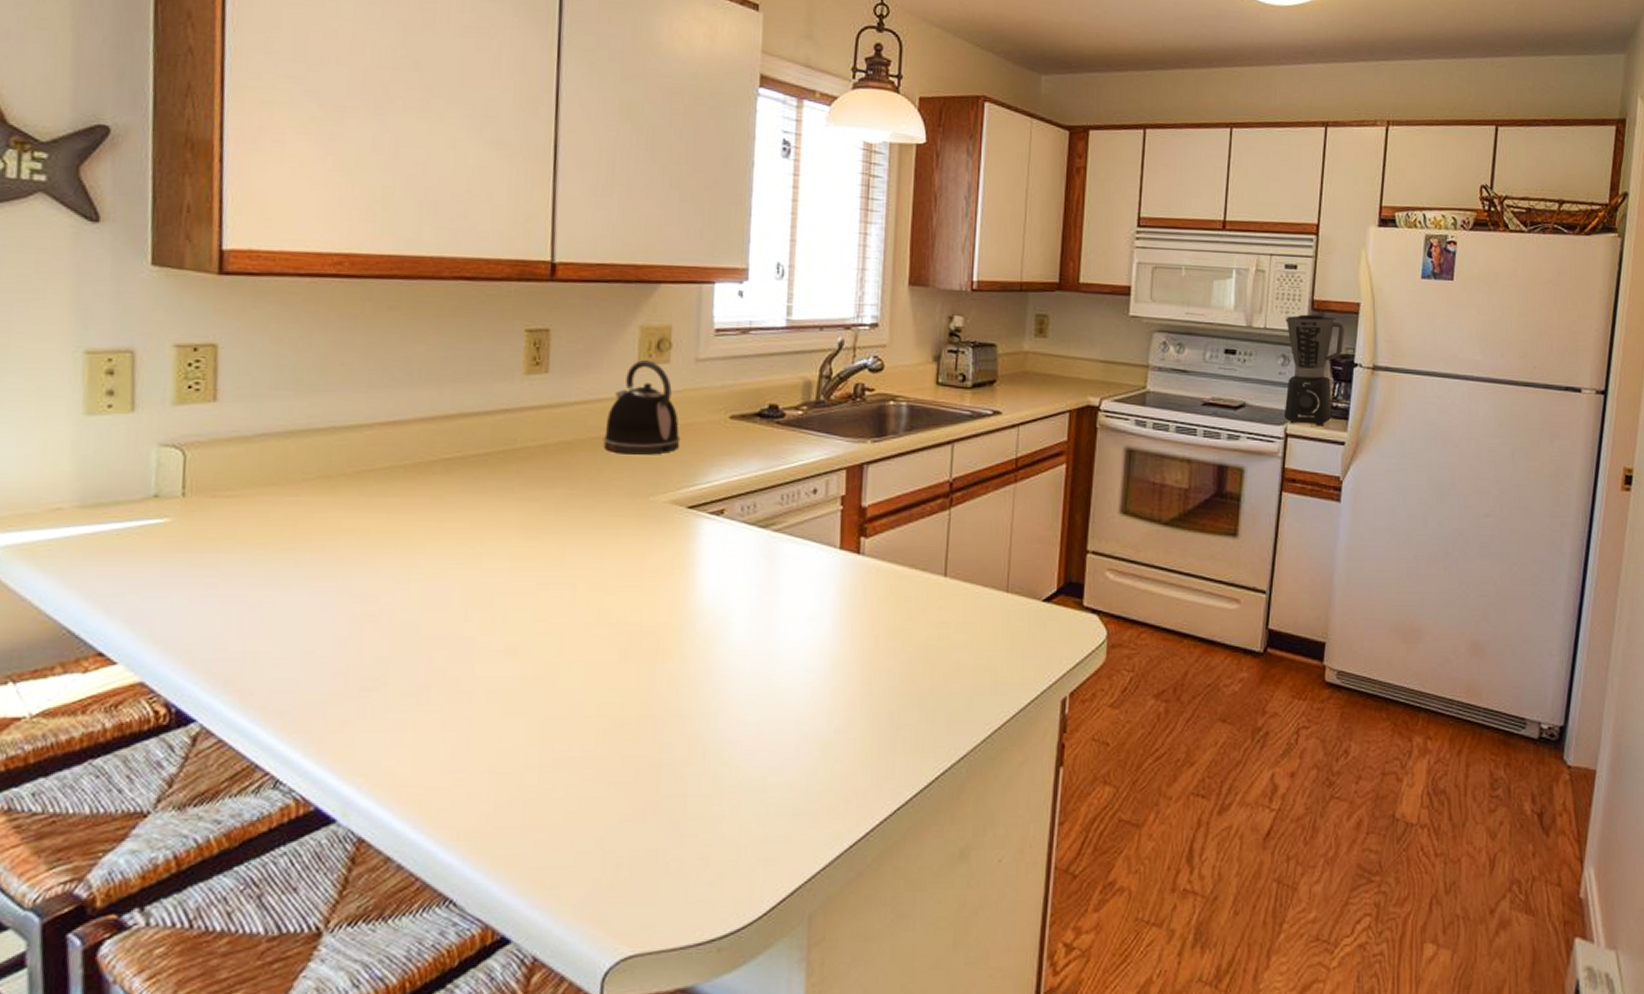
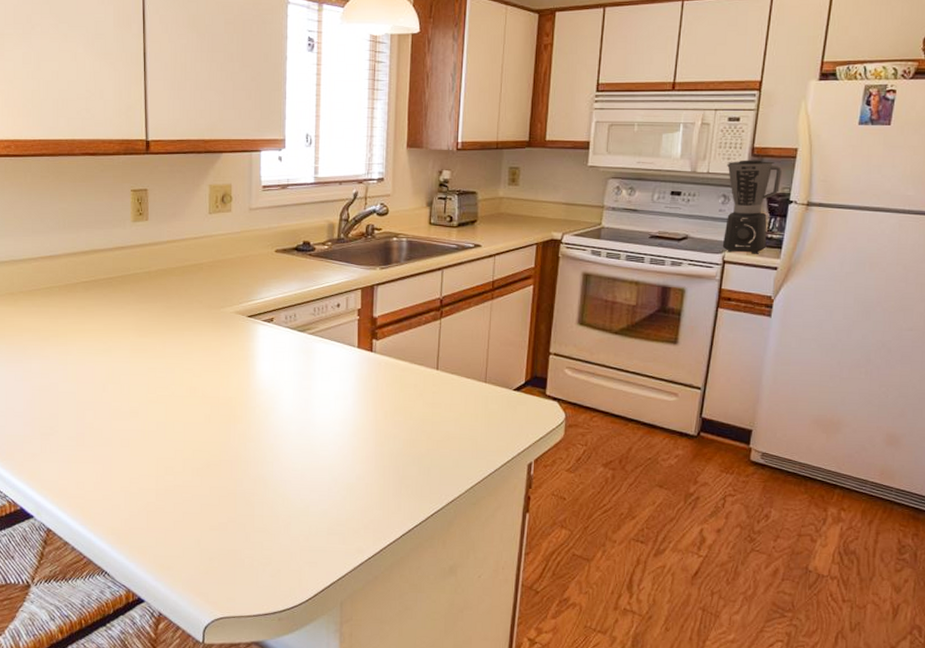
kettle: present [602,360,681,455] -> none [187,210,241,279]

